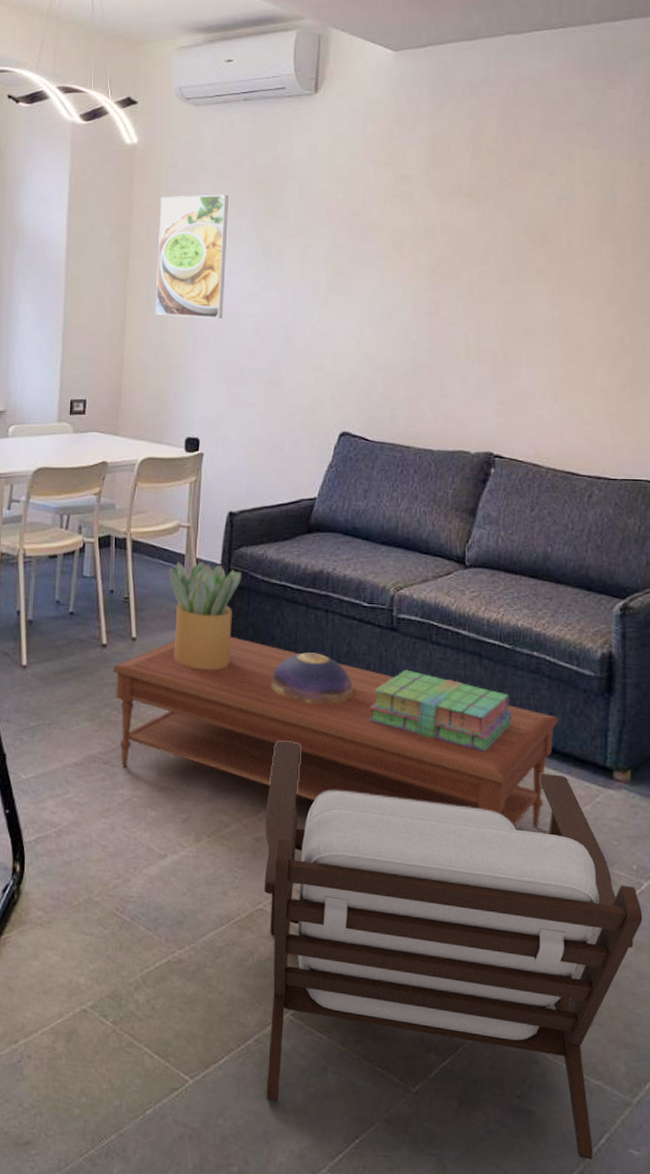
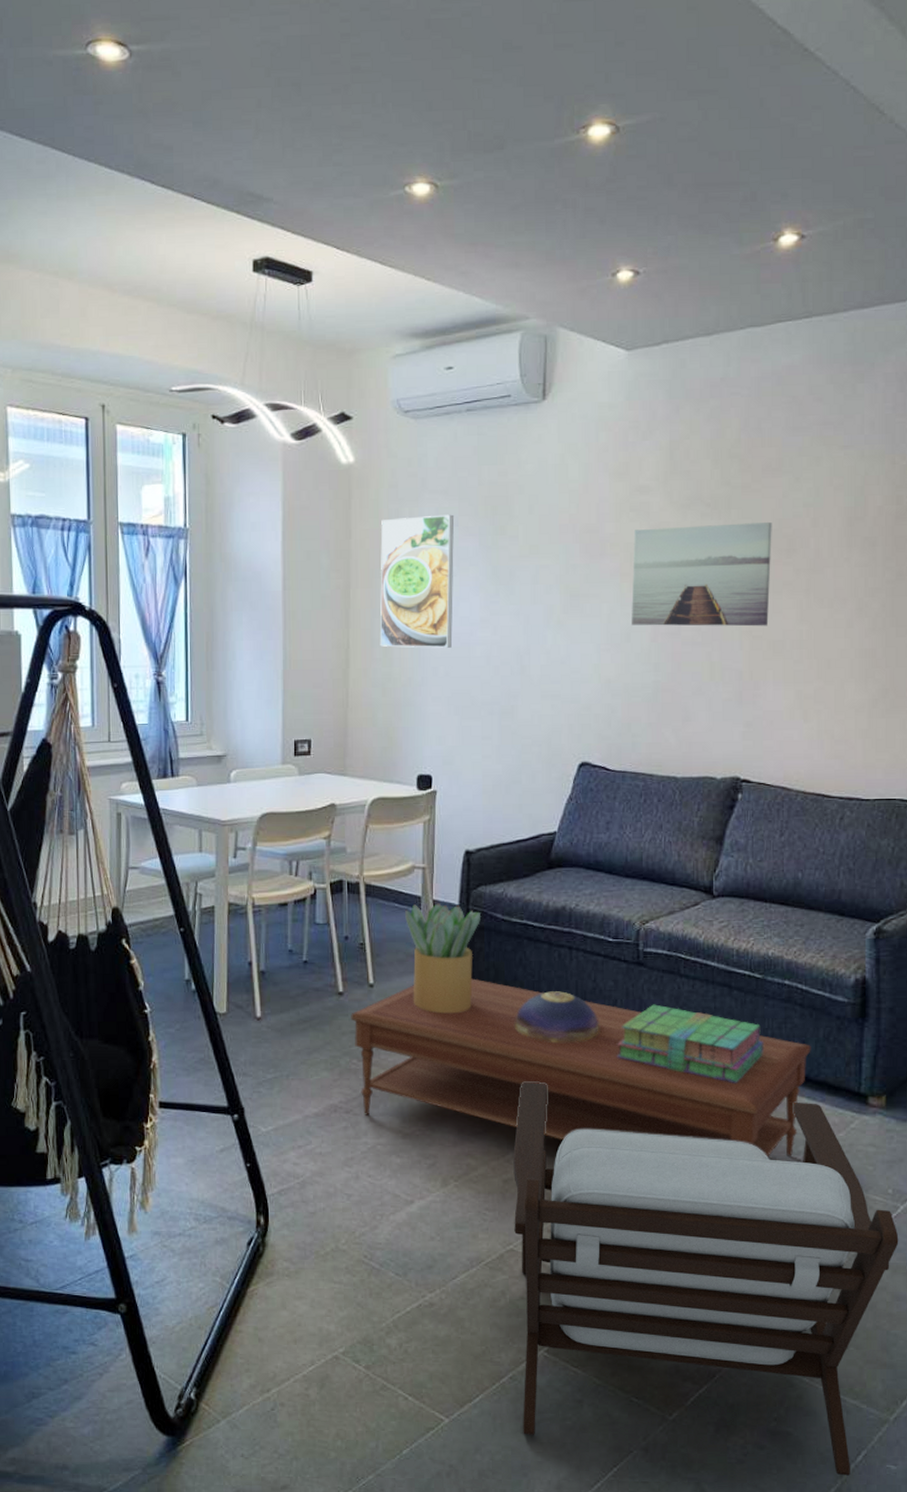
wall art: none [393,213,527,310] -> present [631,522,772,627]

